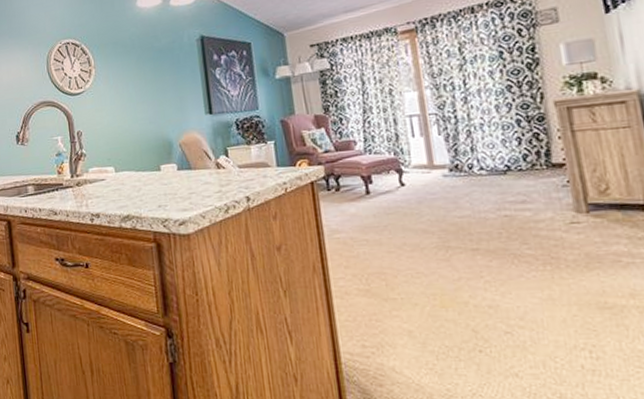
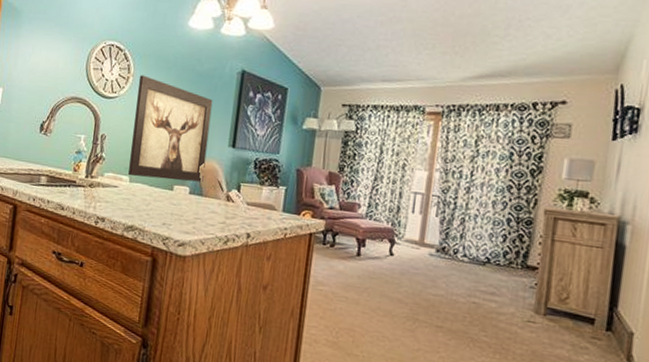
wall art: none [100,64,189,166] -> present [128,75,213,182]

